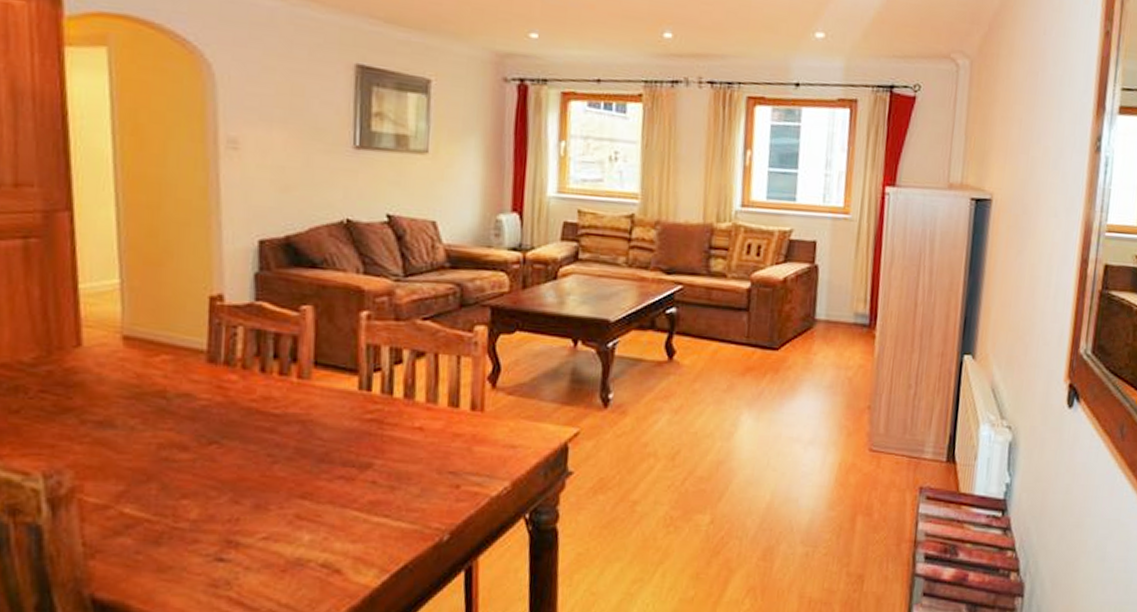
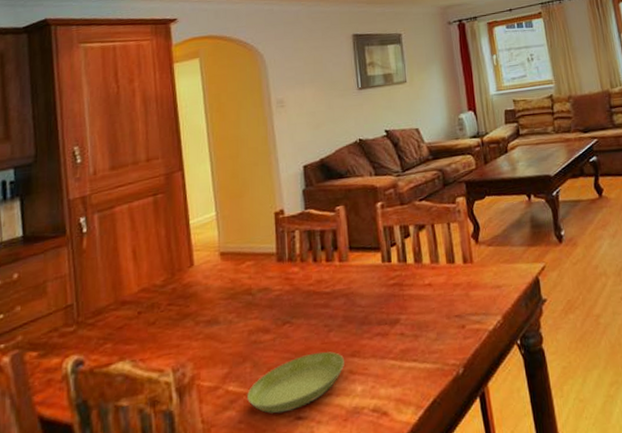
saucer: none [149,485,290,550] -> present [247,351,344,414]

